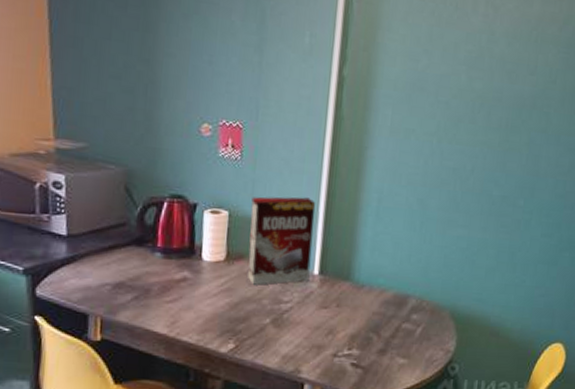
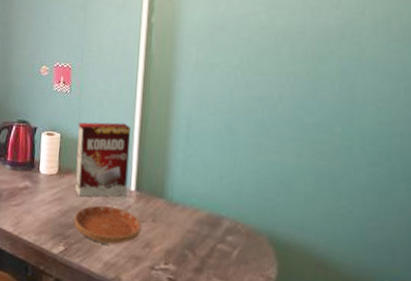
saucer: none [246,293,325,336] -> present [74,205,142,245]

